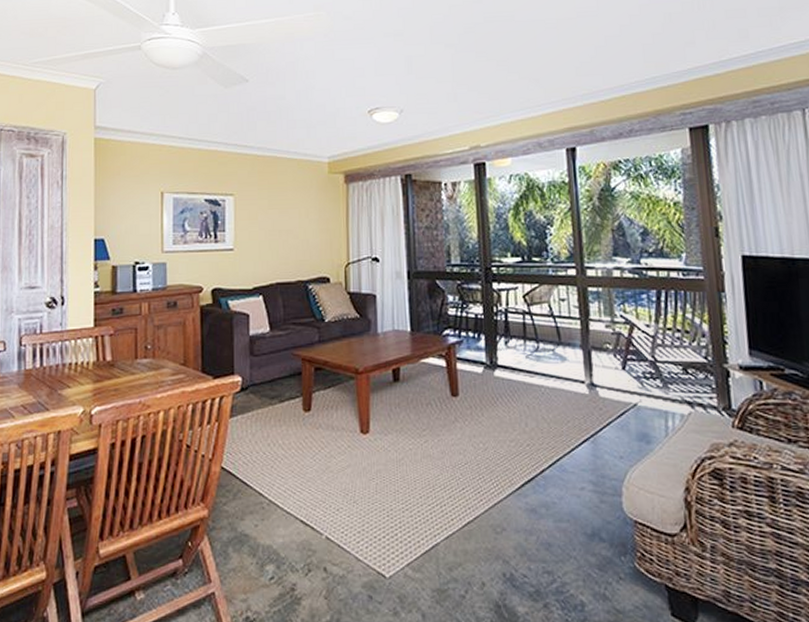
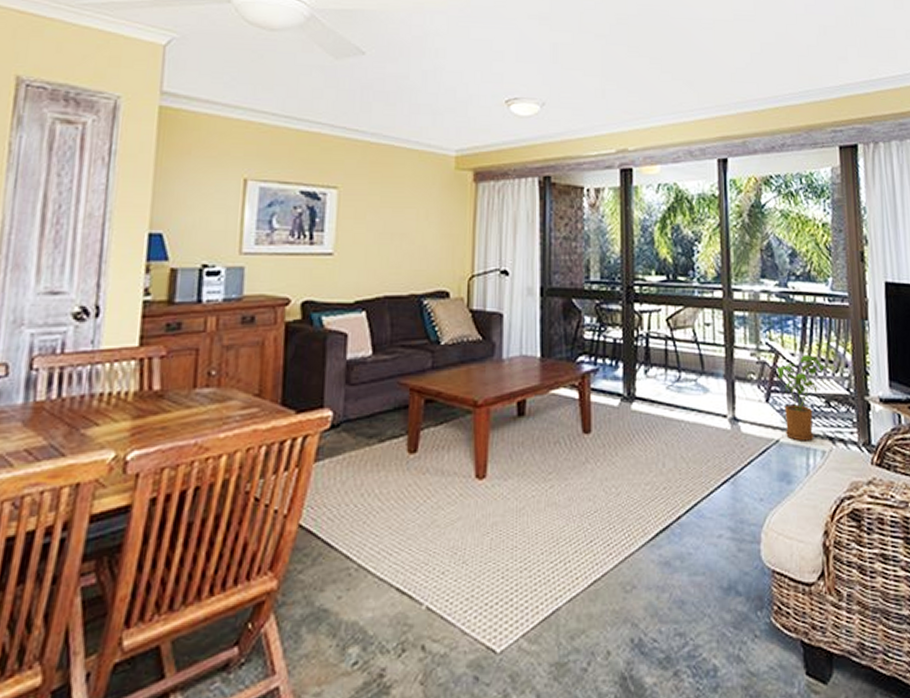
house plant: none [632,326,685,405] -> present [776,355,829,441]

